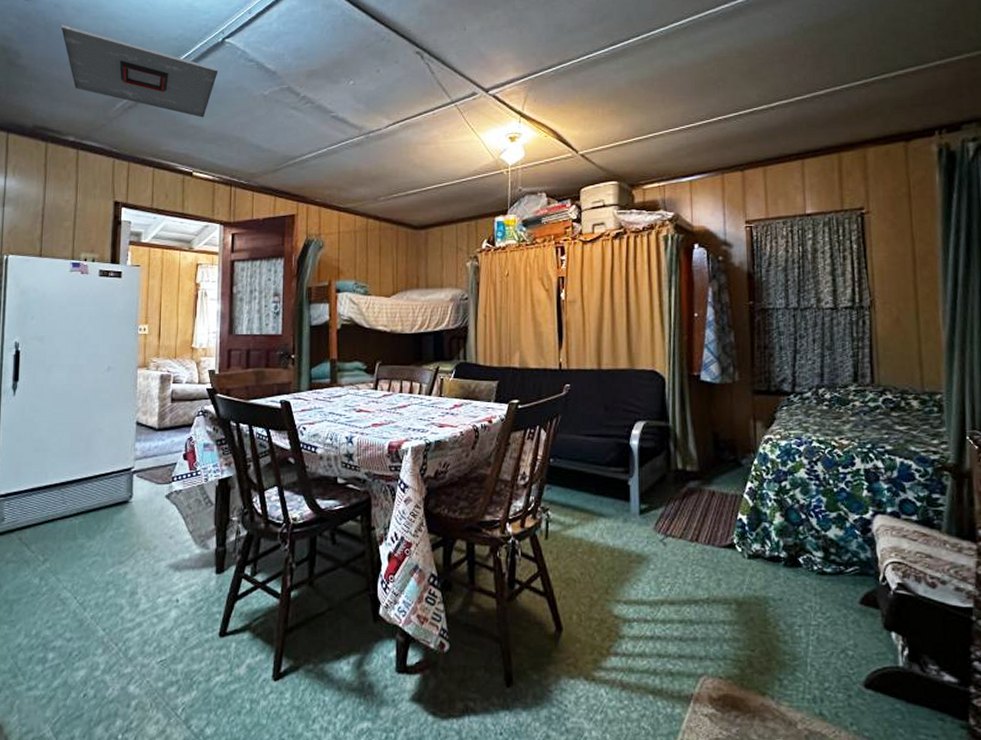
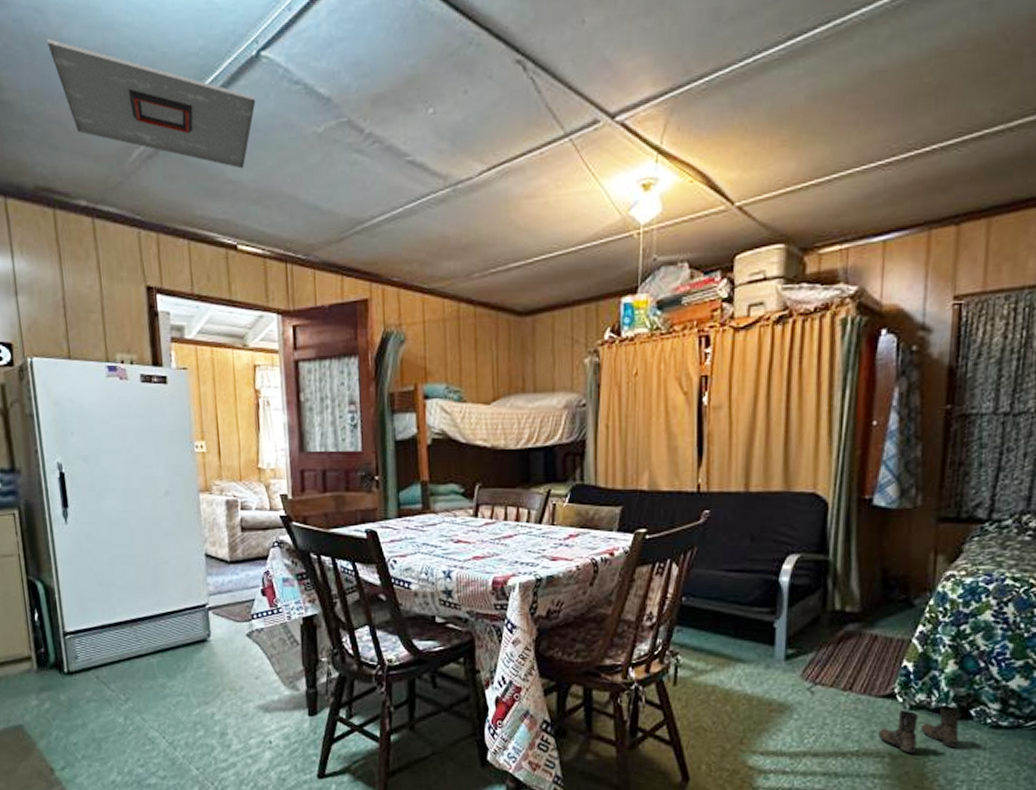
boots: none [724,553,793,599] -> present [878,705,961,753]

